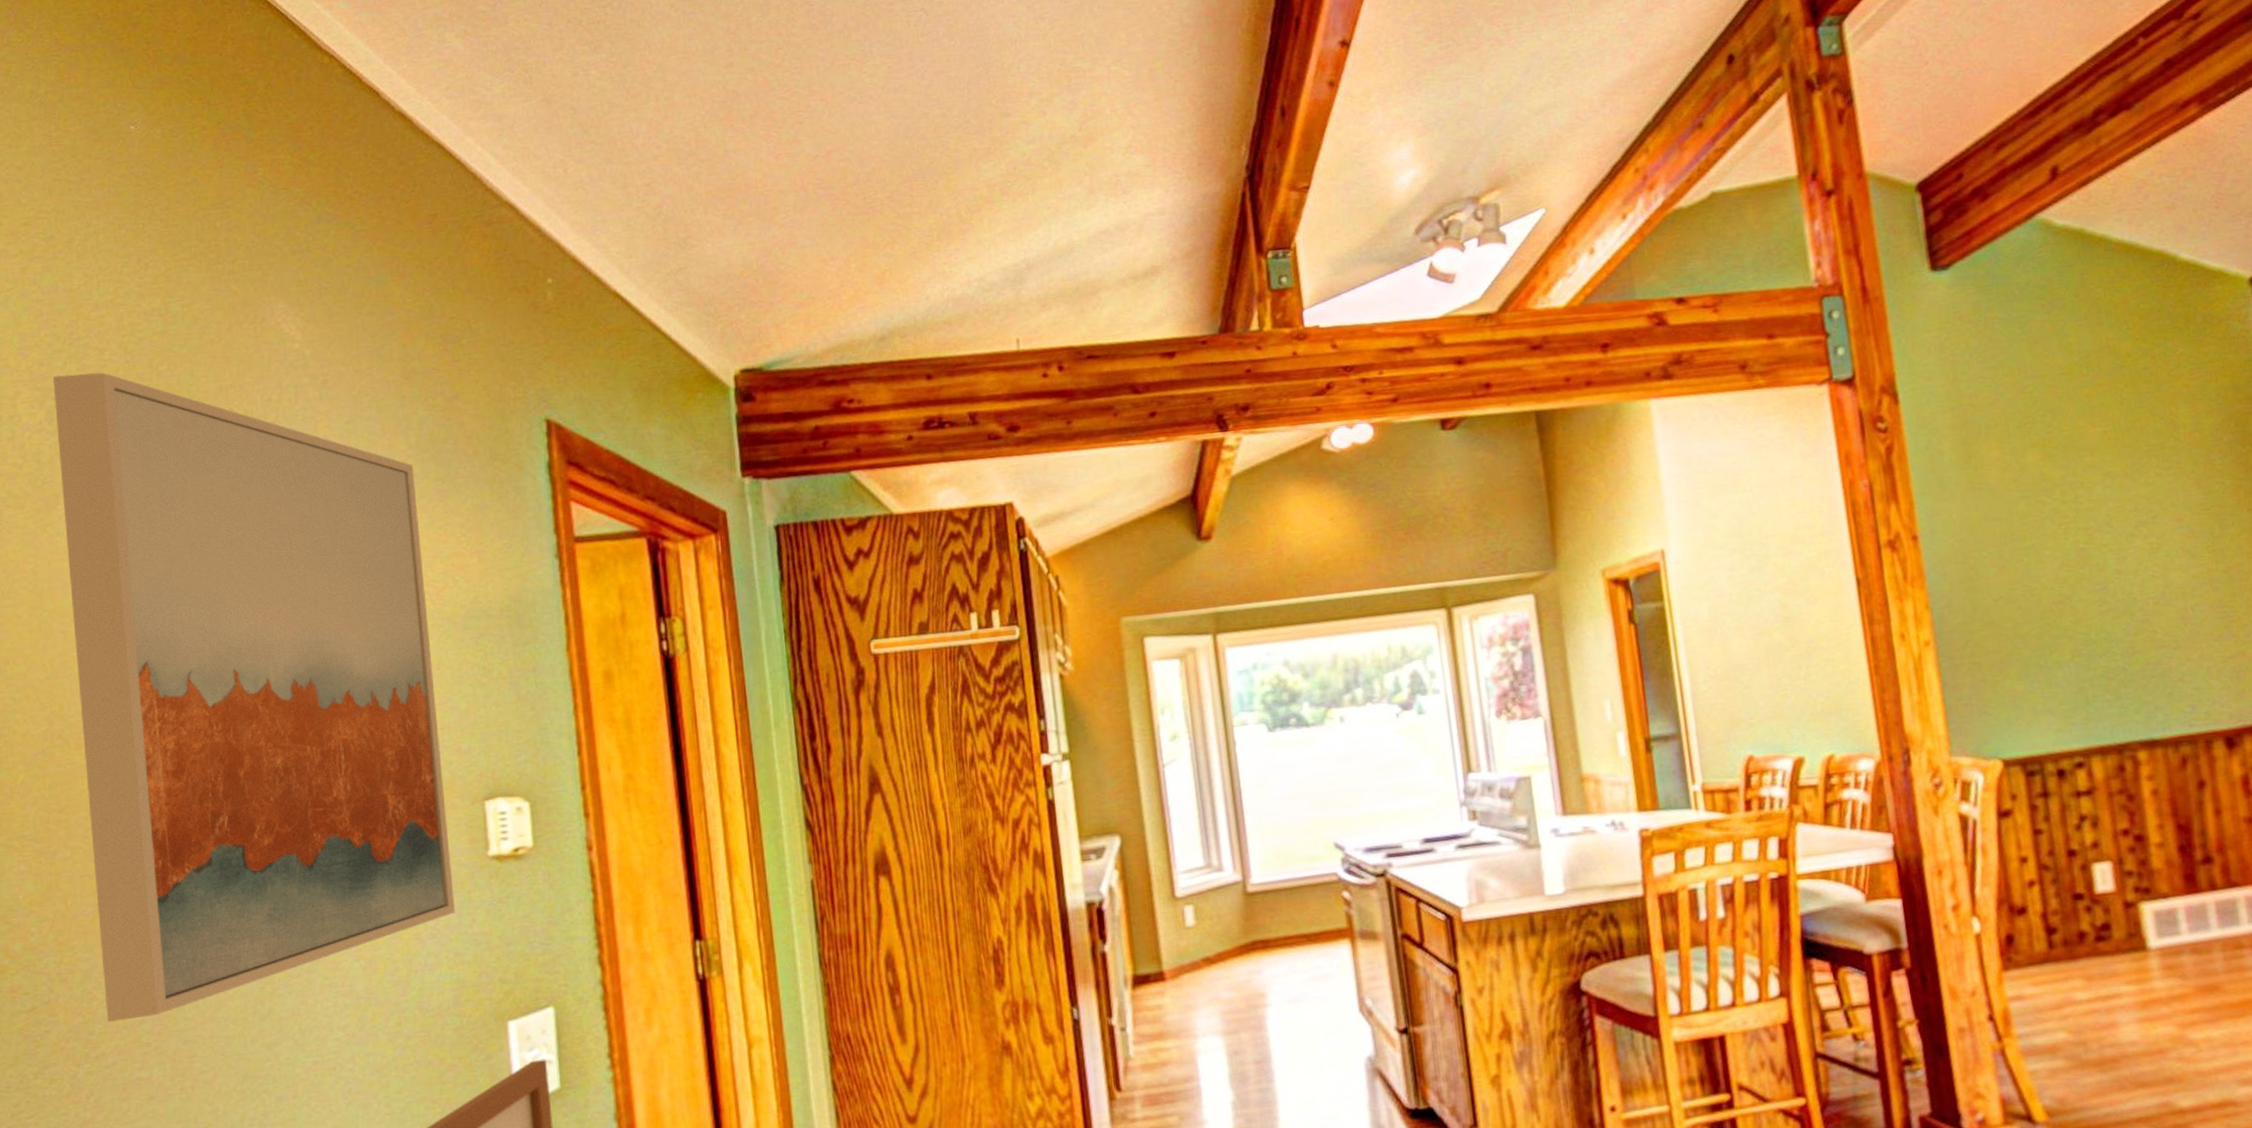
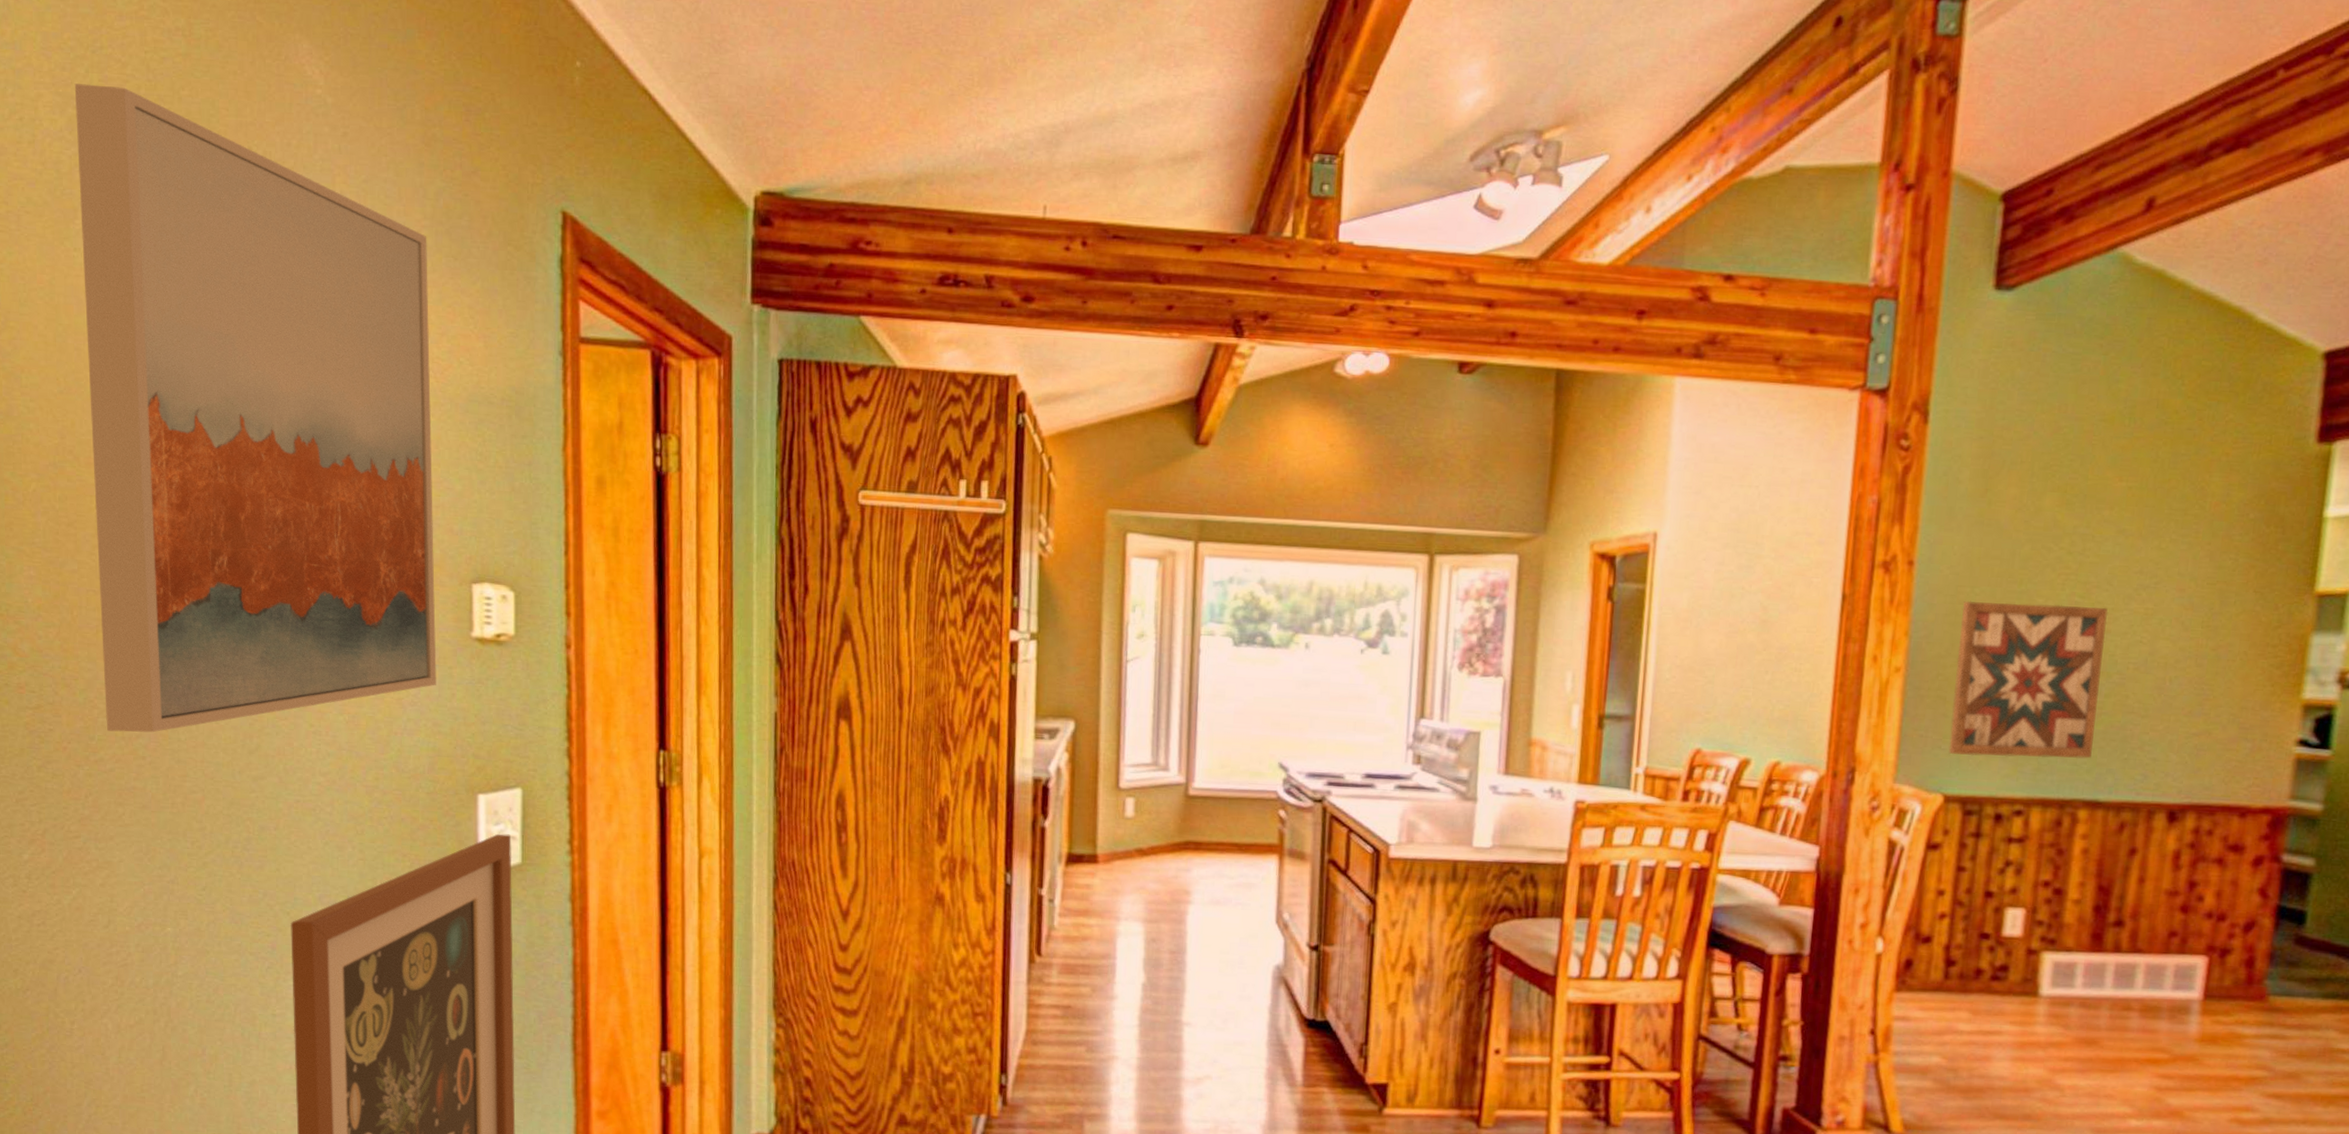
wall art: none [1974,549,2136,718] -> present [1948,600,2109,759]

